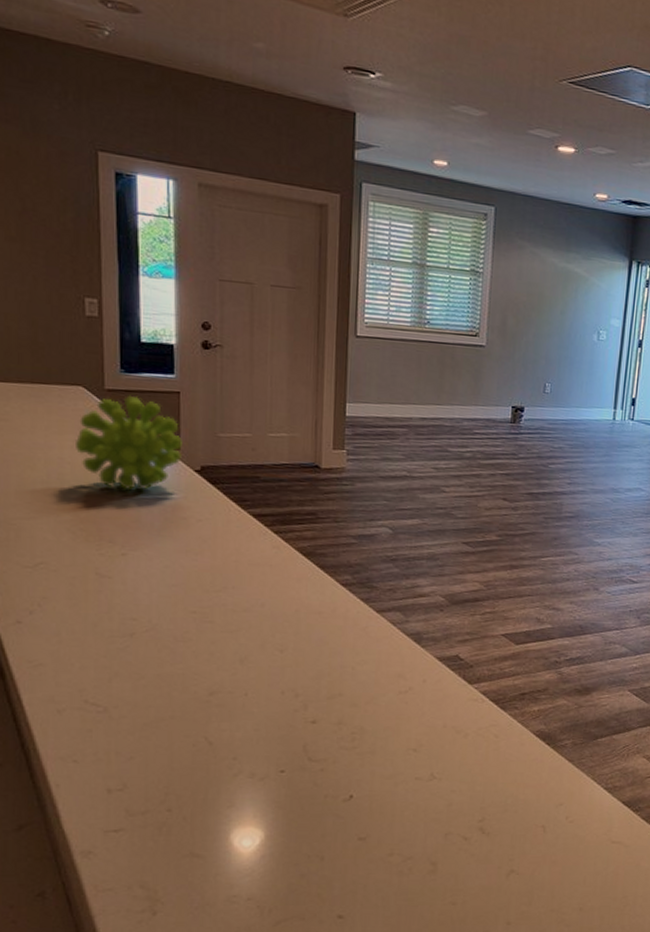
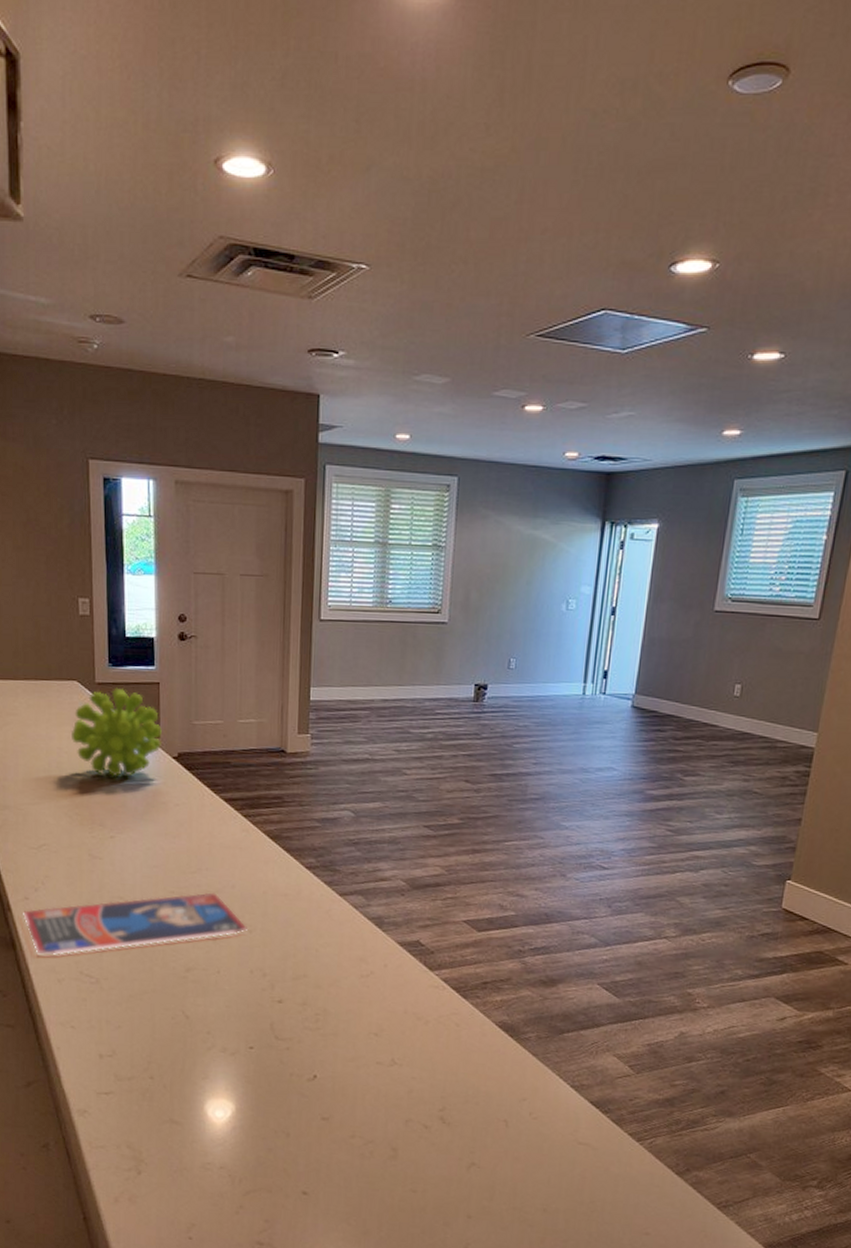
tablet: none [14,611,278,684] -> present [23,892,247,956]

